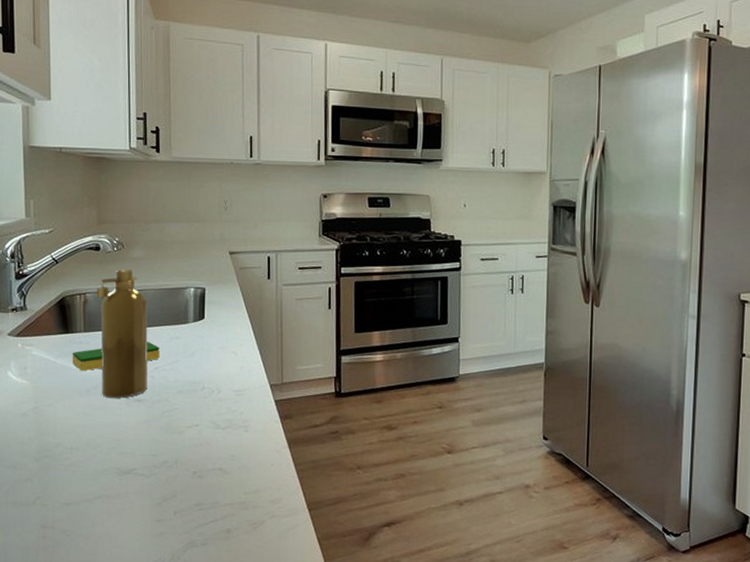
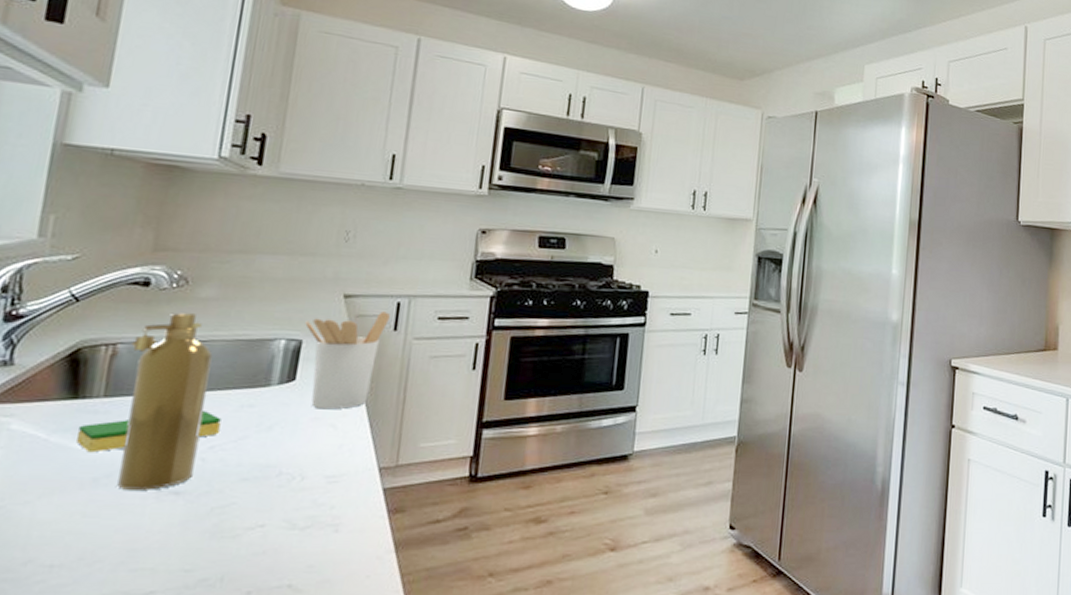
utensil holder: none [205,264,264,341] -> present [305,311,390,410]

